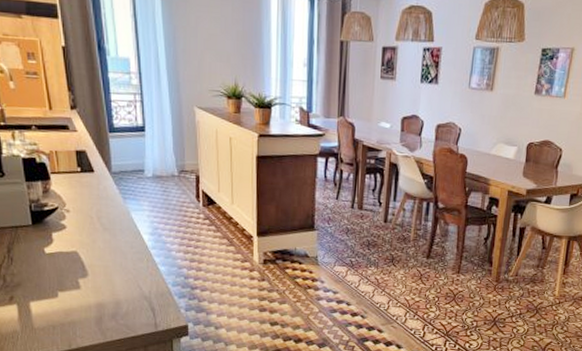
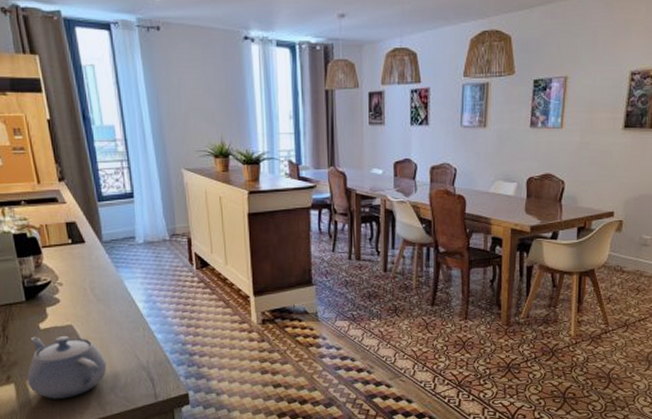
teapot: none [29,260,110,322] -> present [27,336,107,399]

